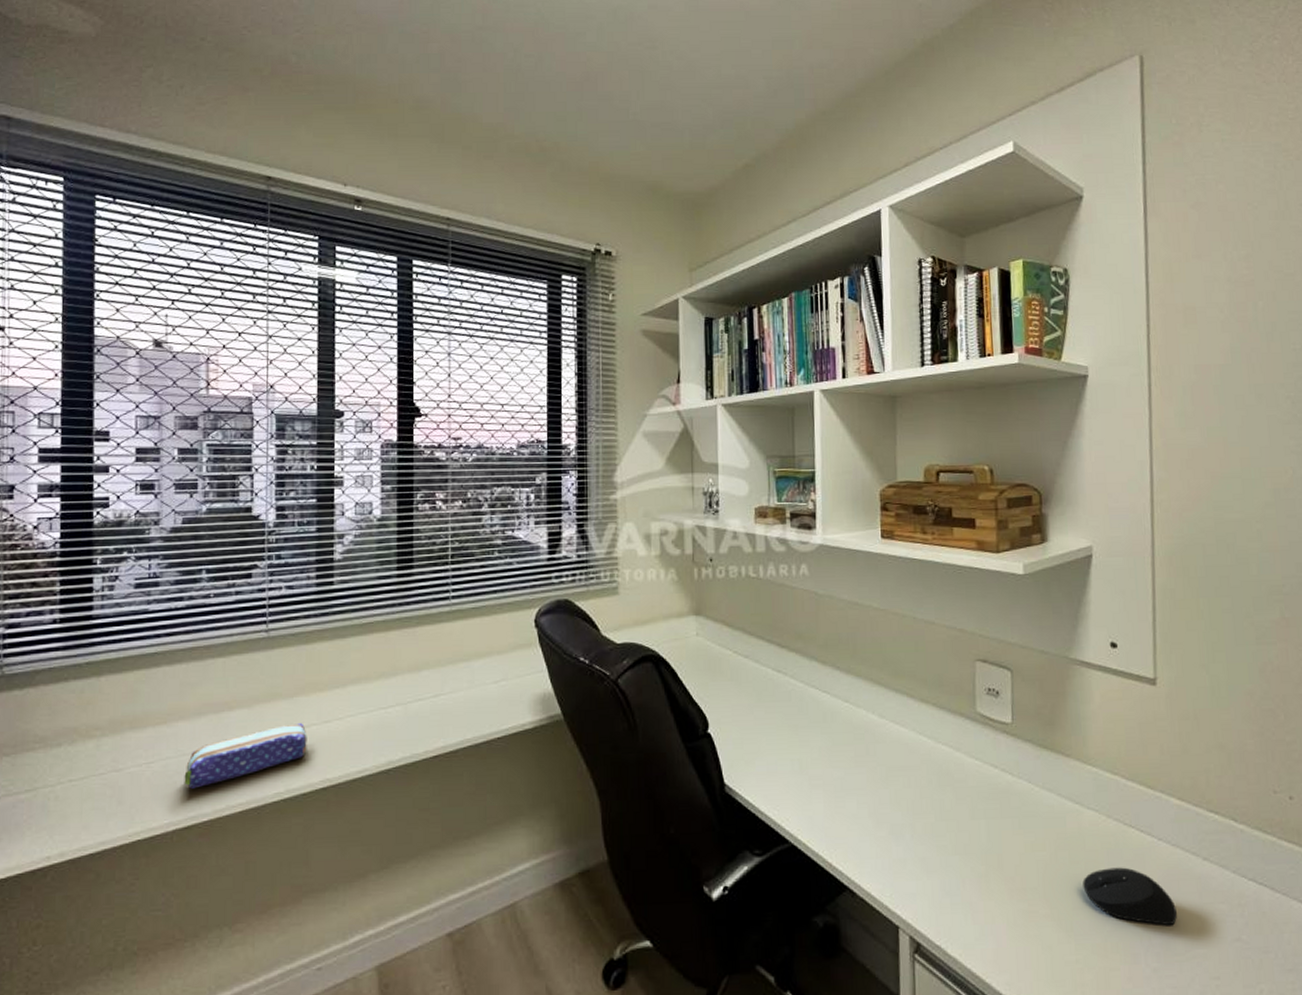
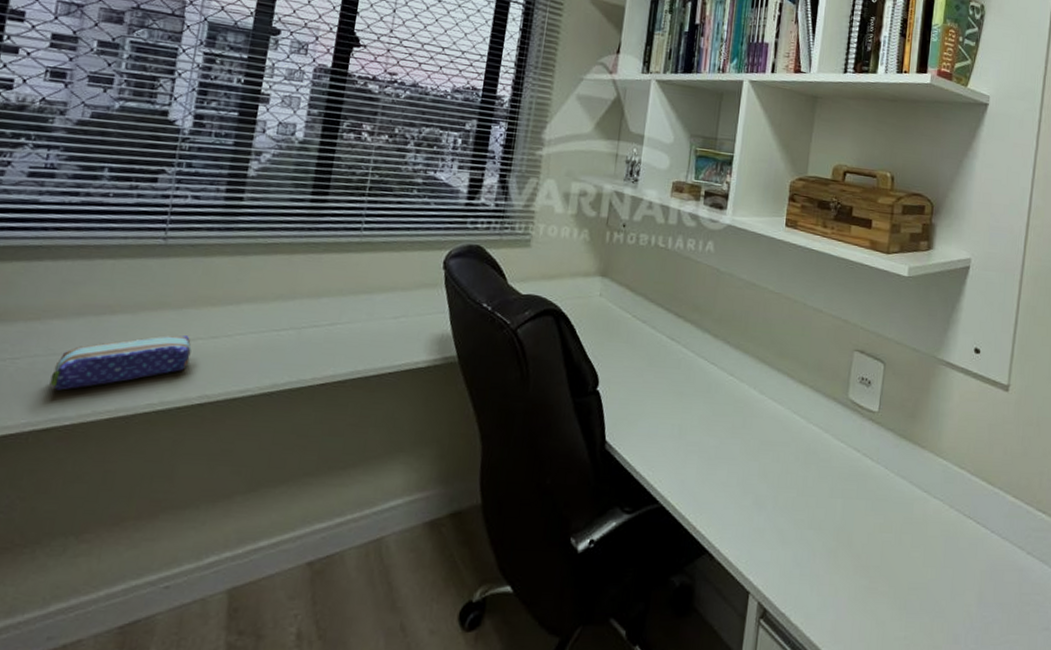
computer mouse: present [1083,867,1178,926] -> none [920,554,999,612]

